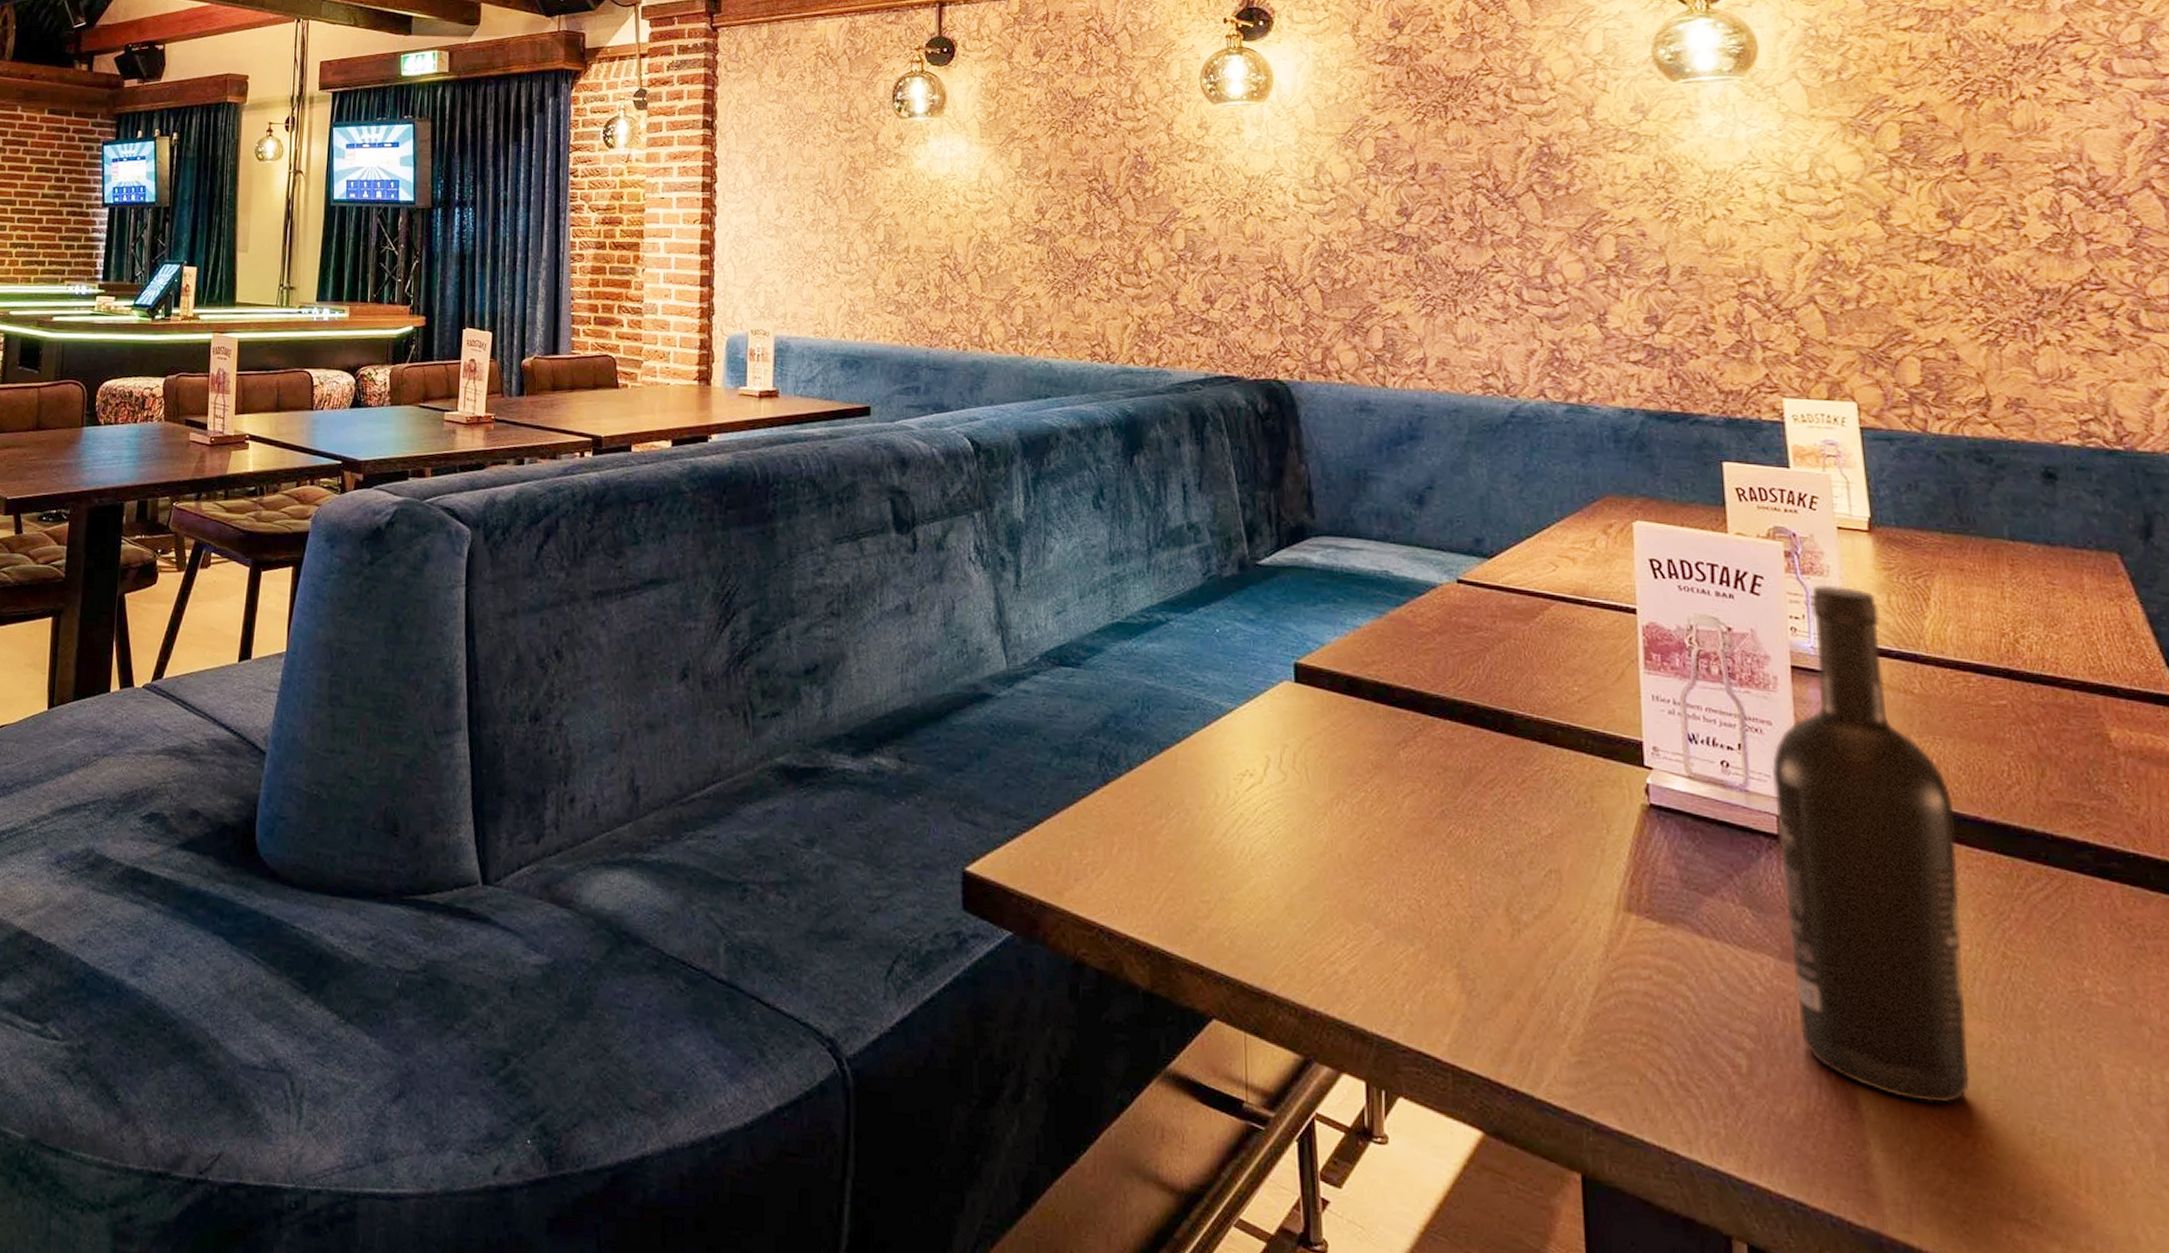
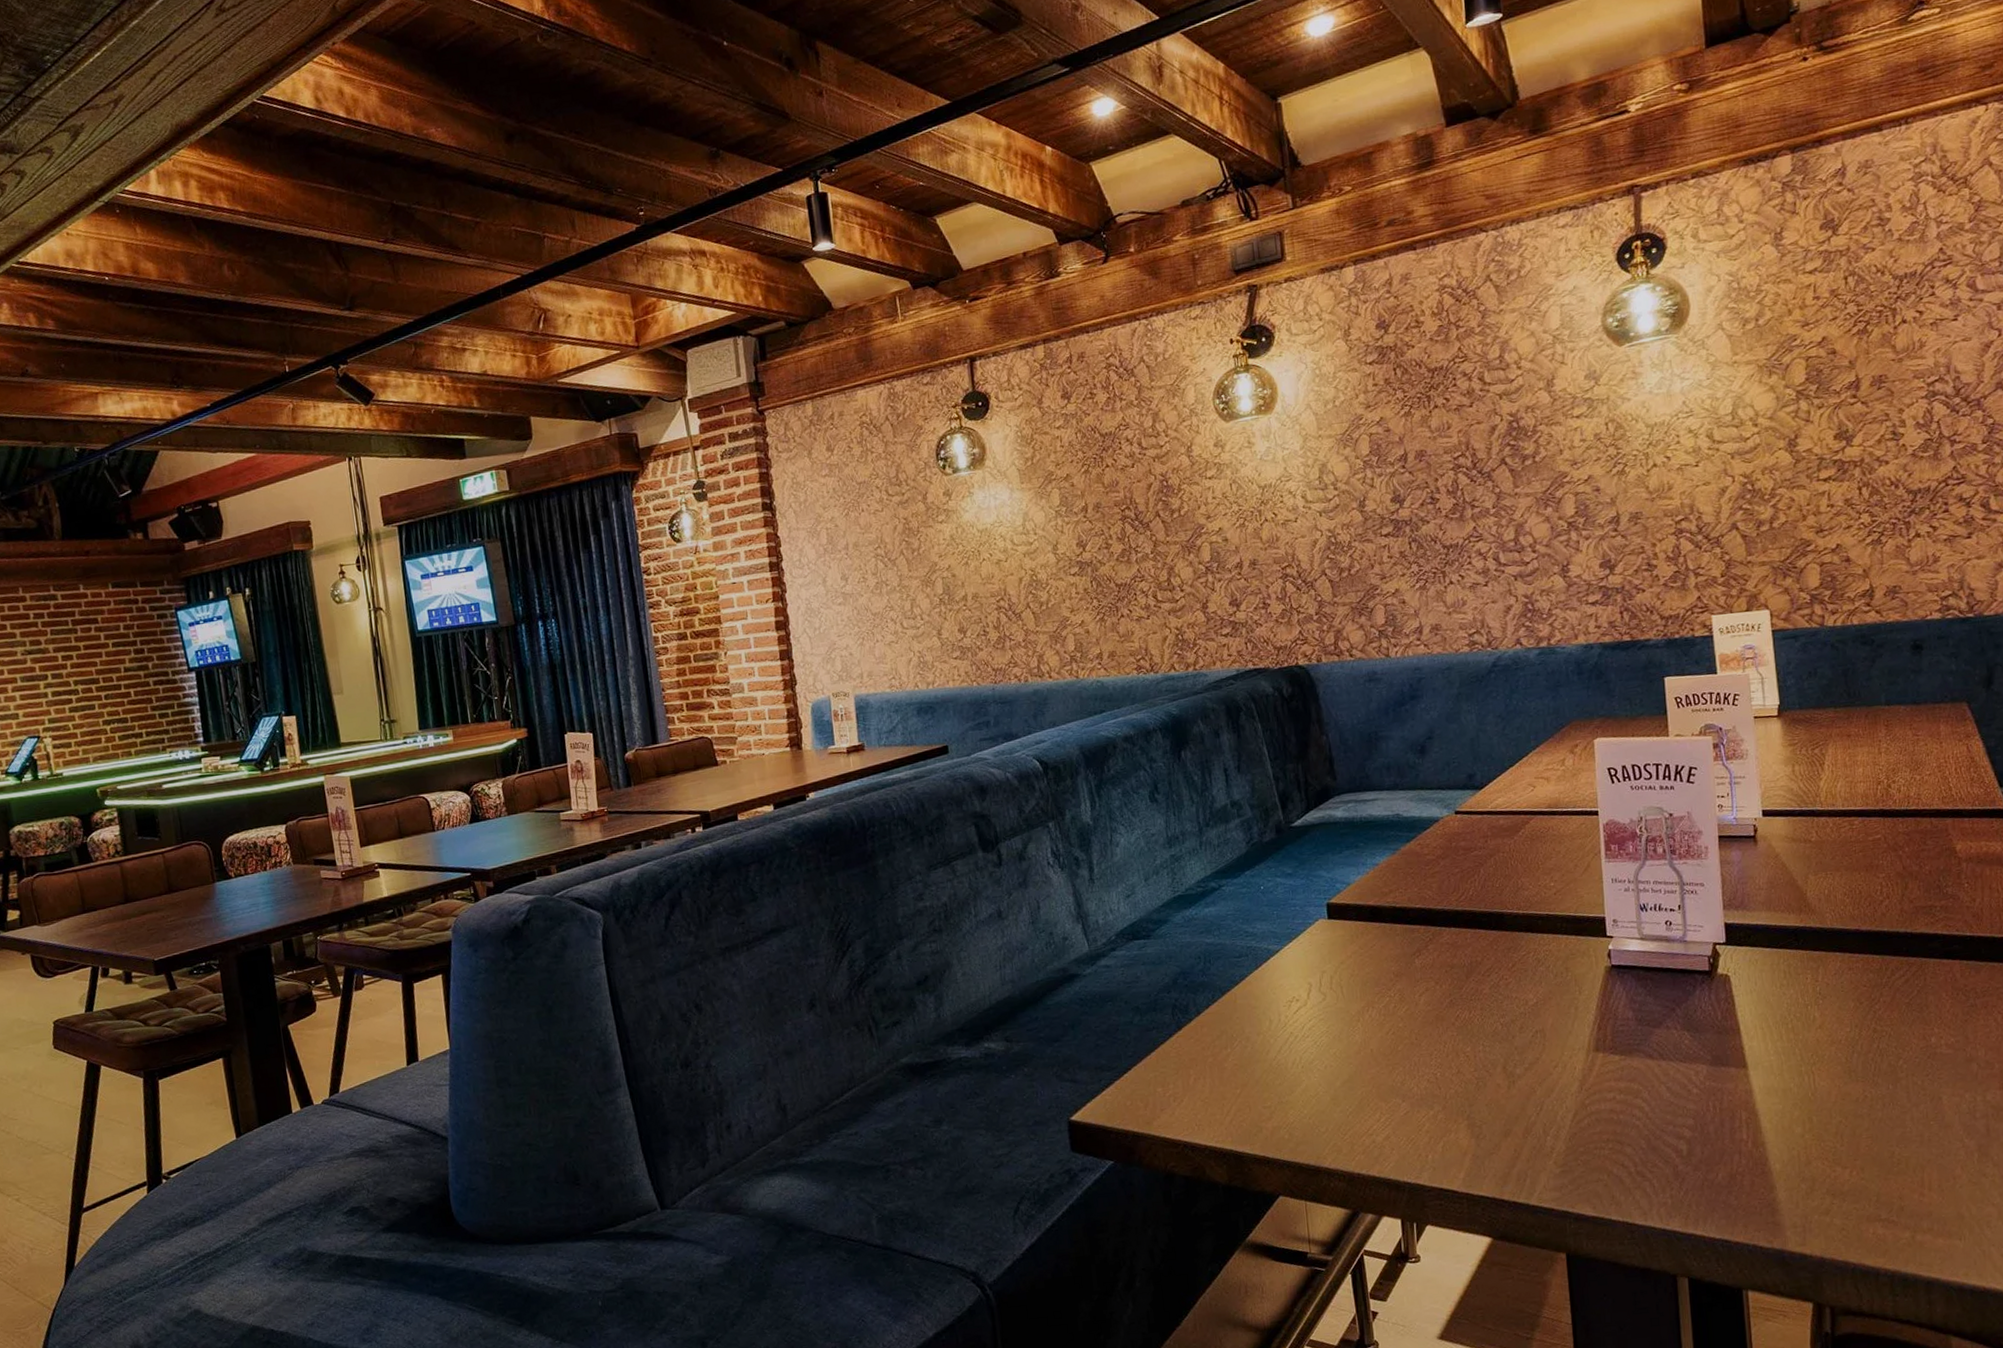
wine bottle: present [1771,584,1970,1104] -> none [1703,764,1849,1151]

